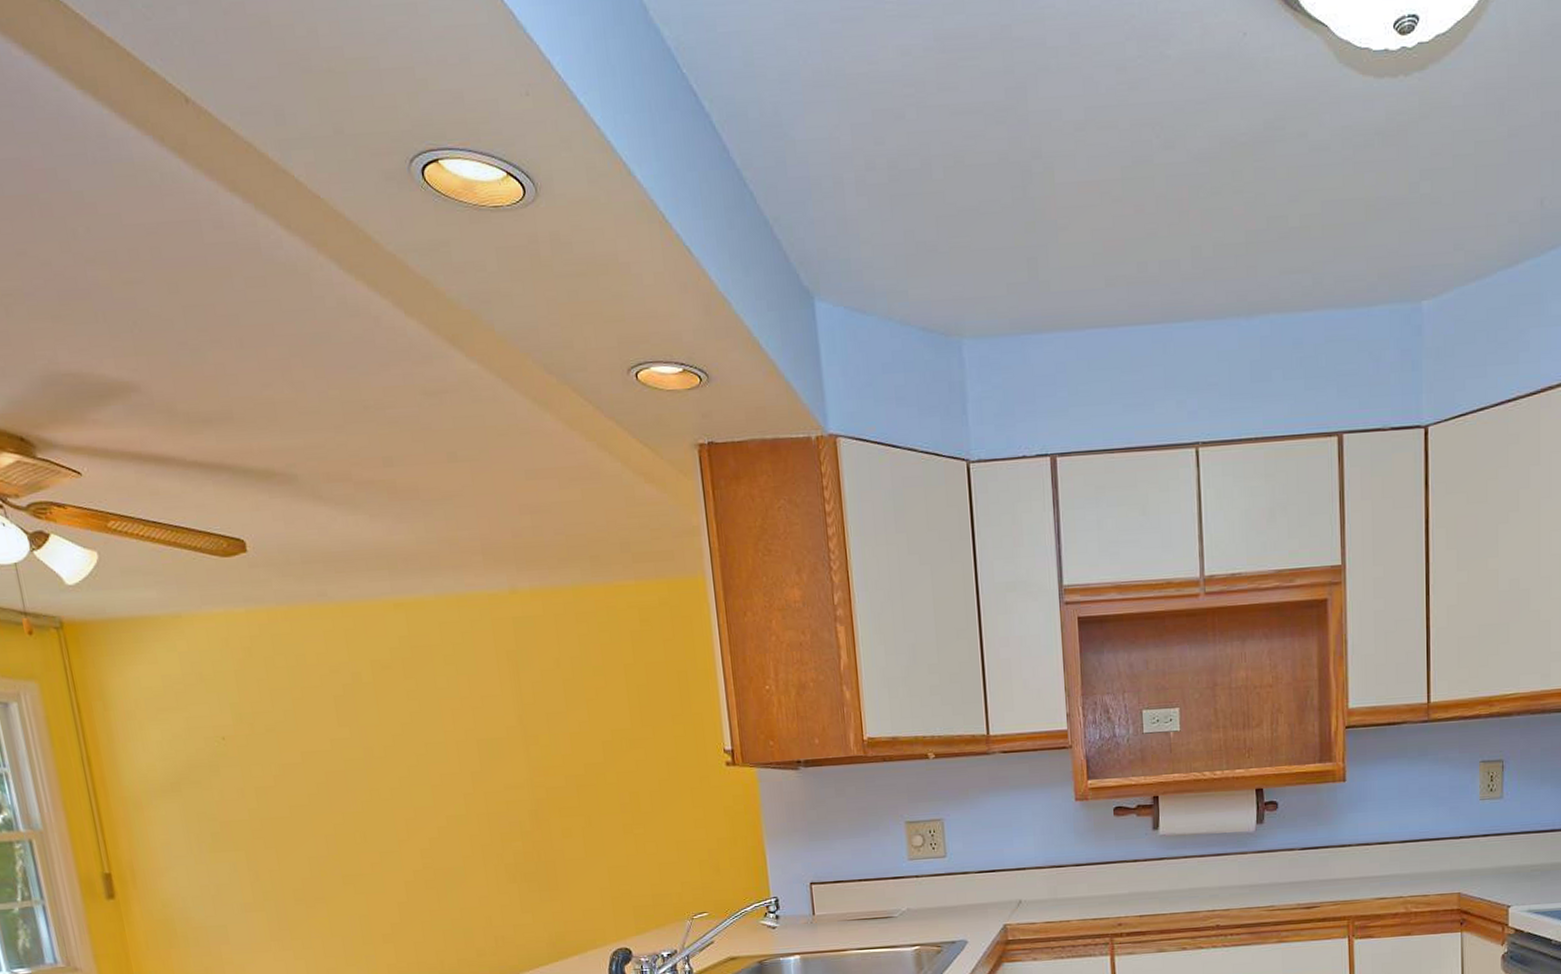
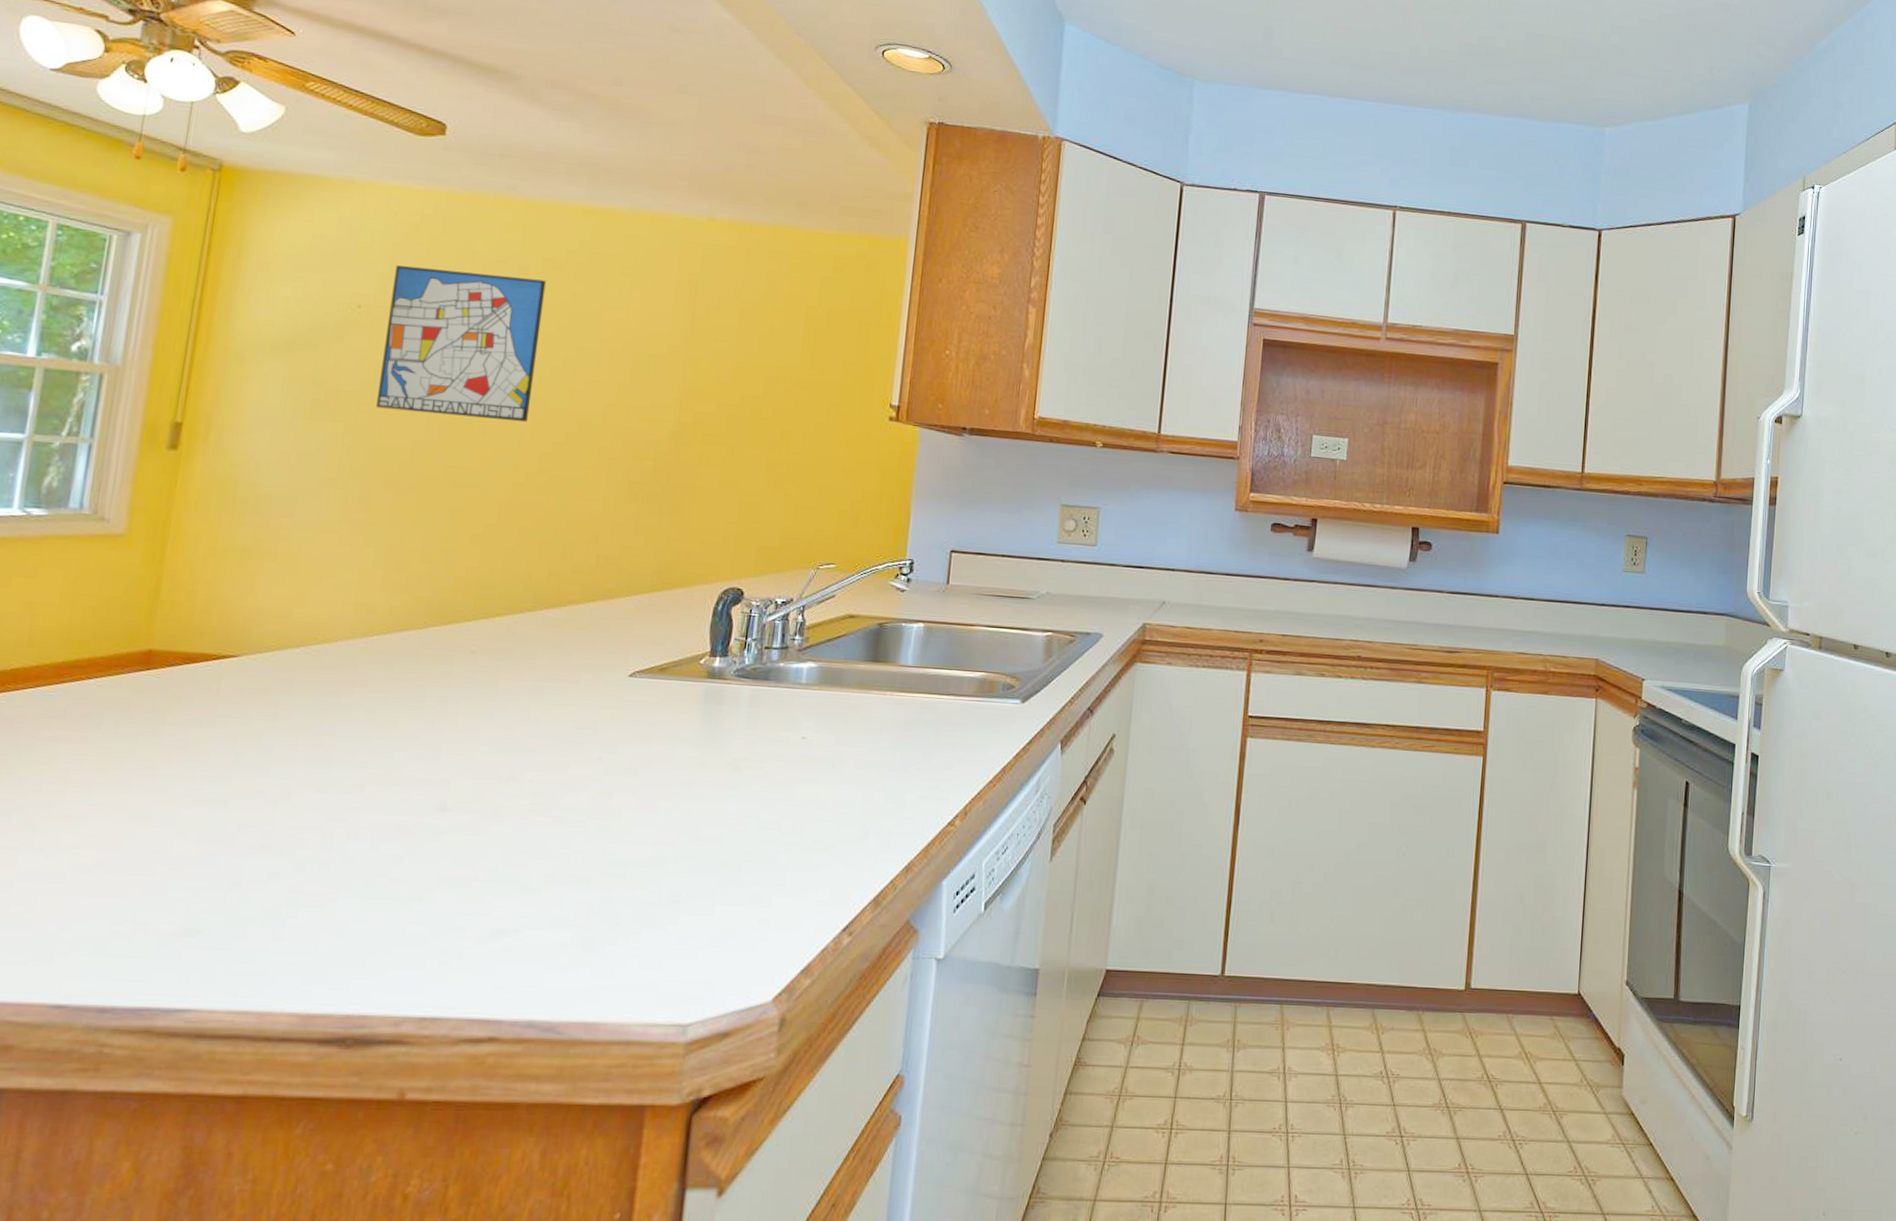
wall art: none [243,683,400,832] -> present [376,265,547,423]

